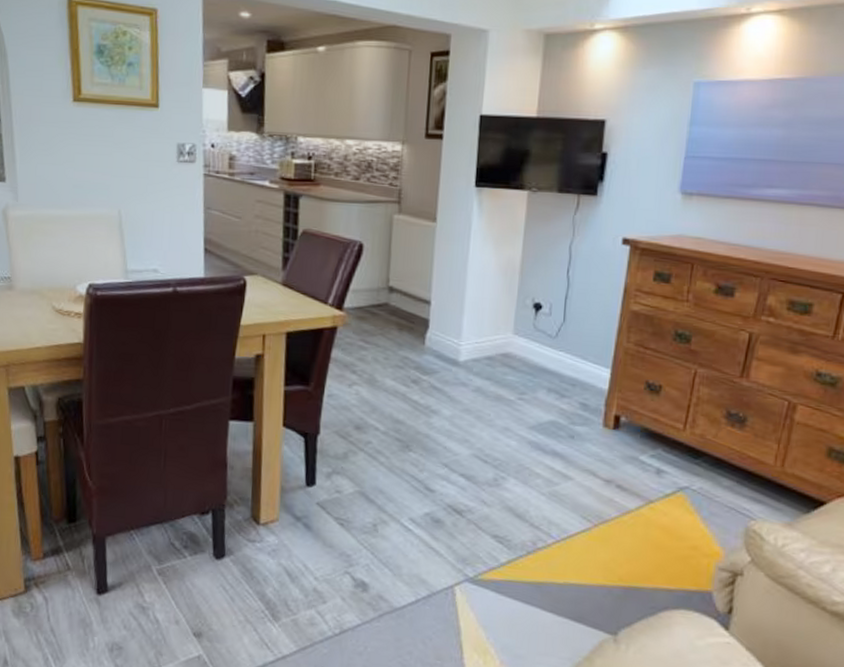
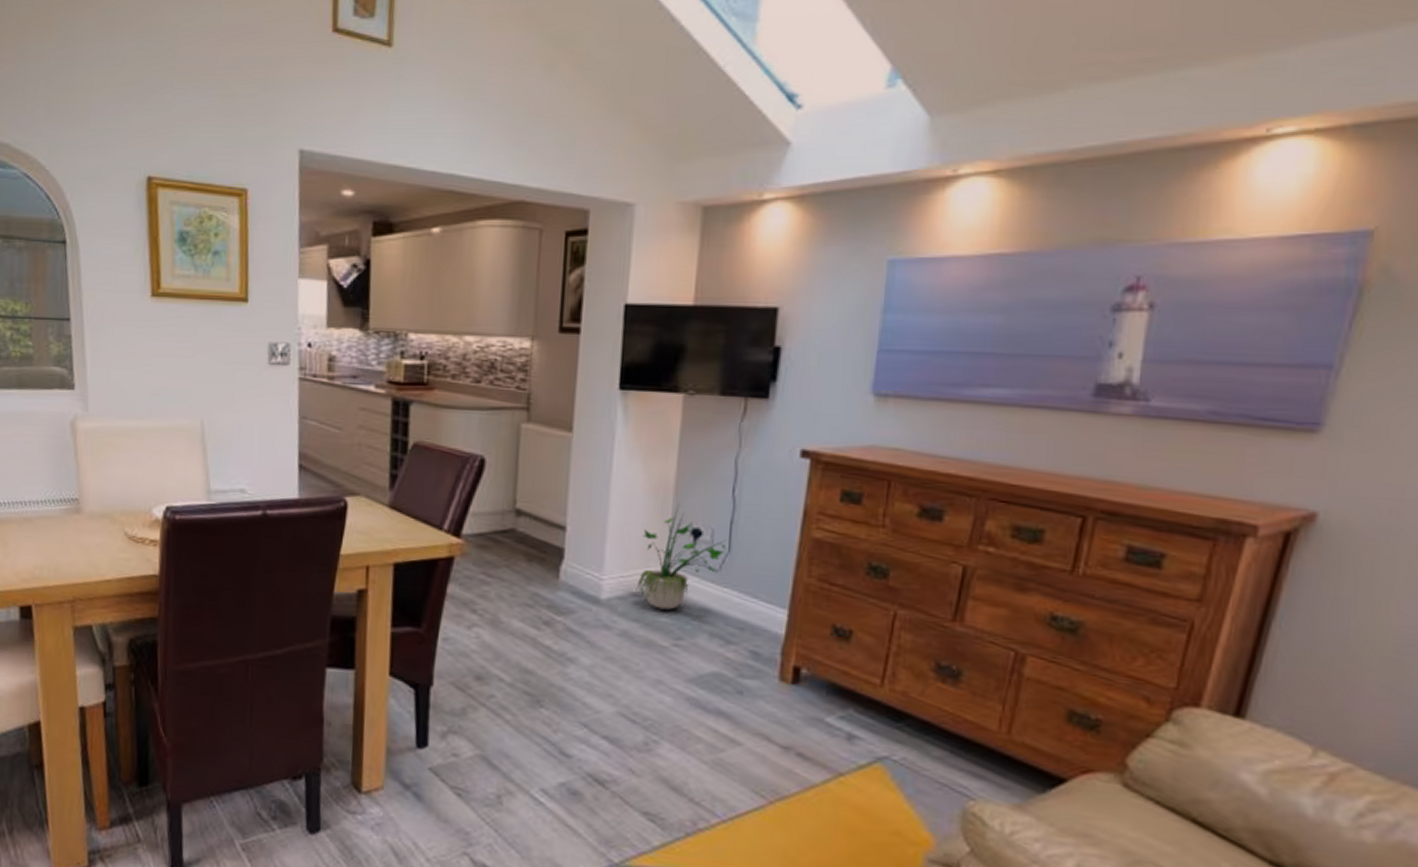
potted plant: none [488,283,562,370] -> present [635,504,727,610]

